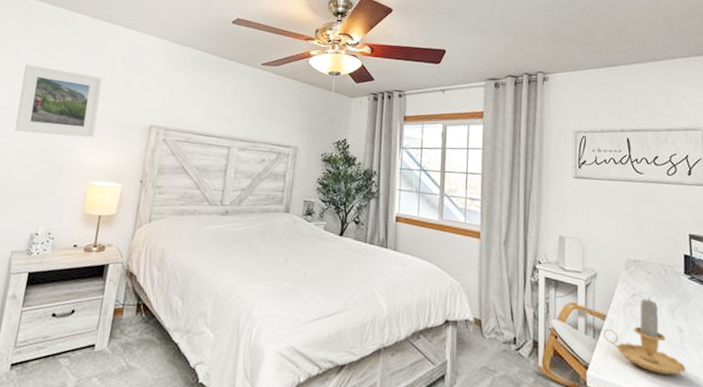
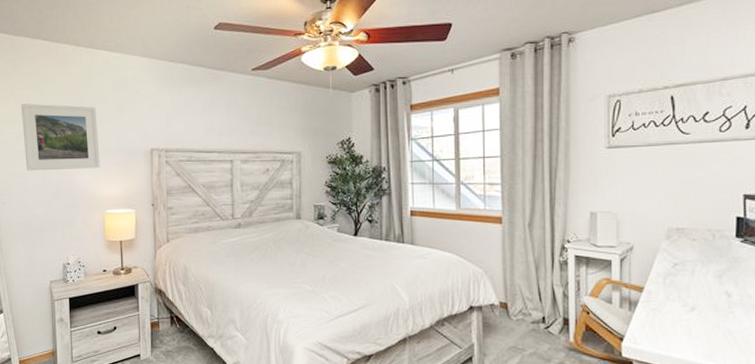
candle: present [603,298,686,375] -> none [640,265,733,340]

